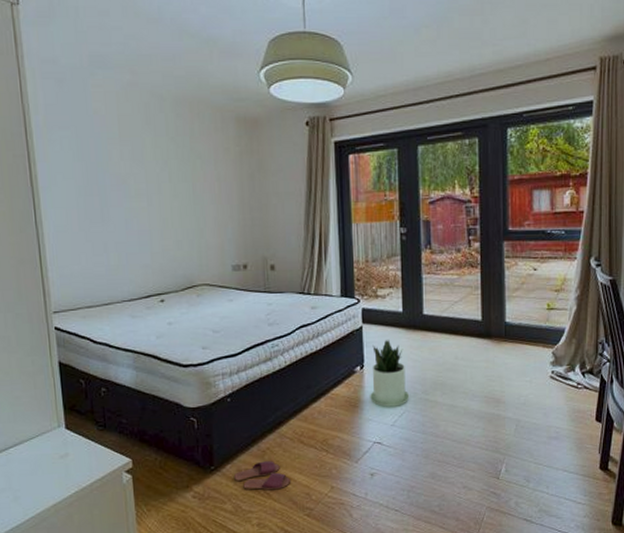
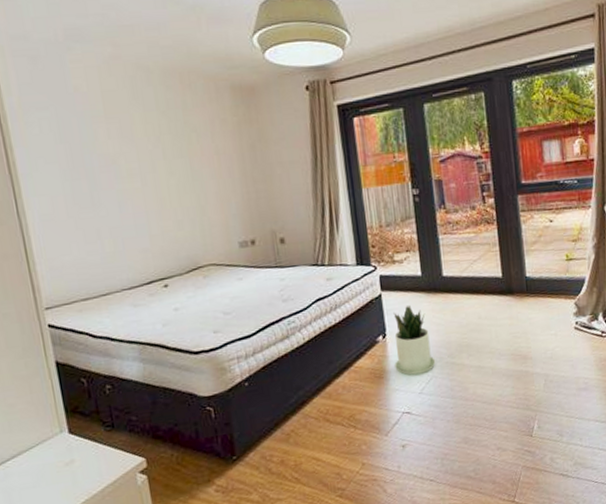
slippers: present [234,461,290,490] -> none [258,443,319,477]

